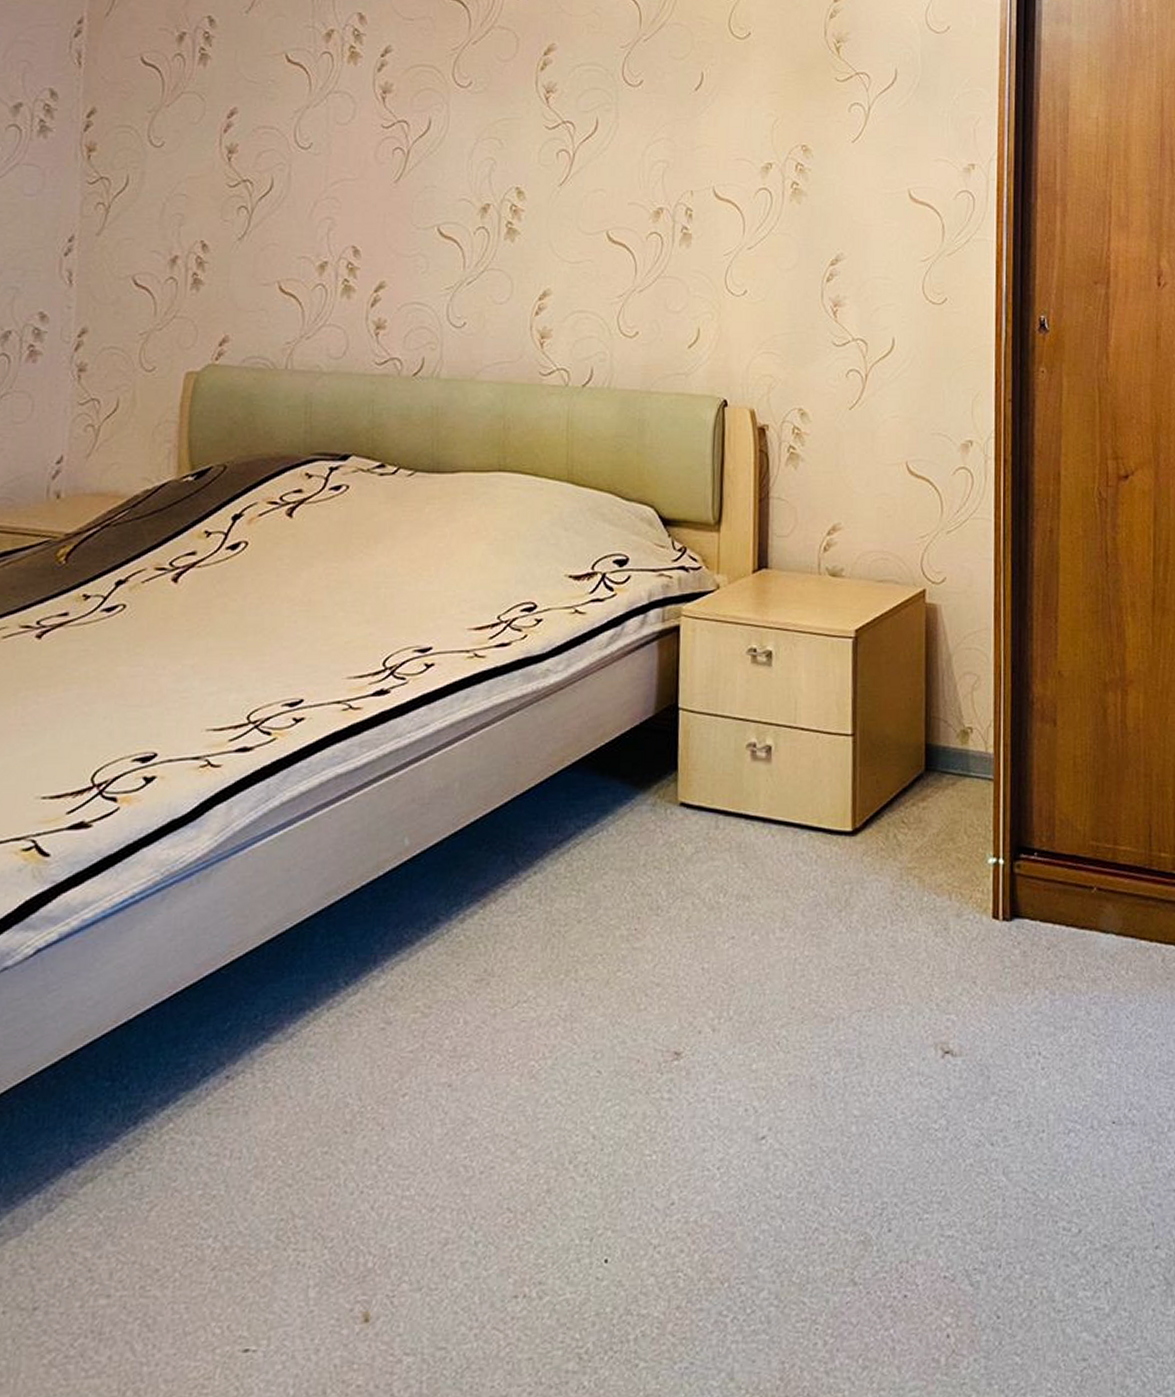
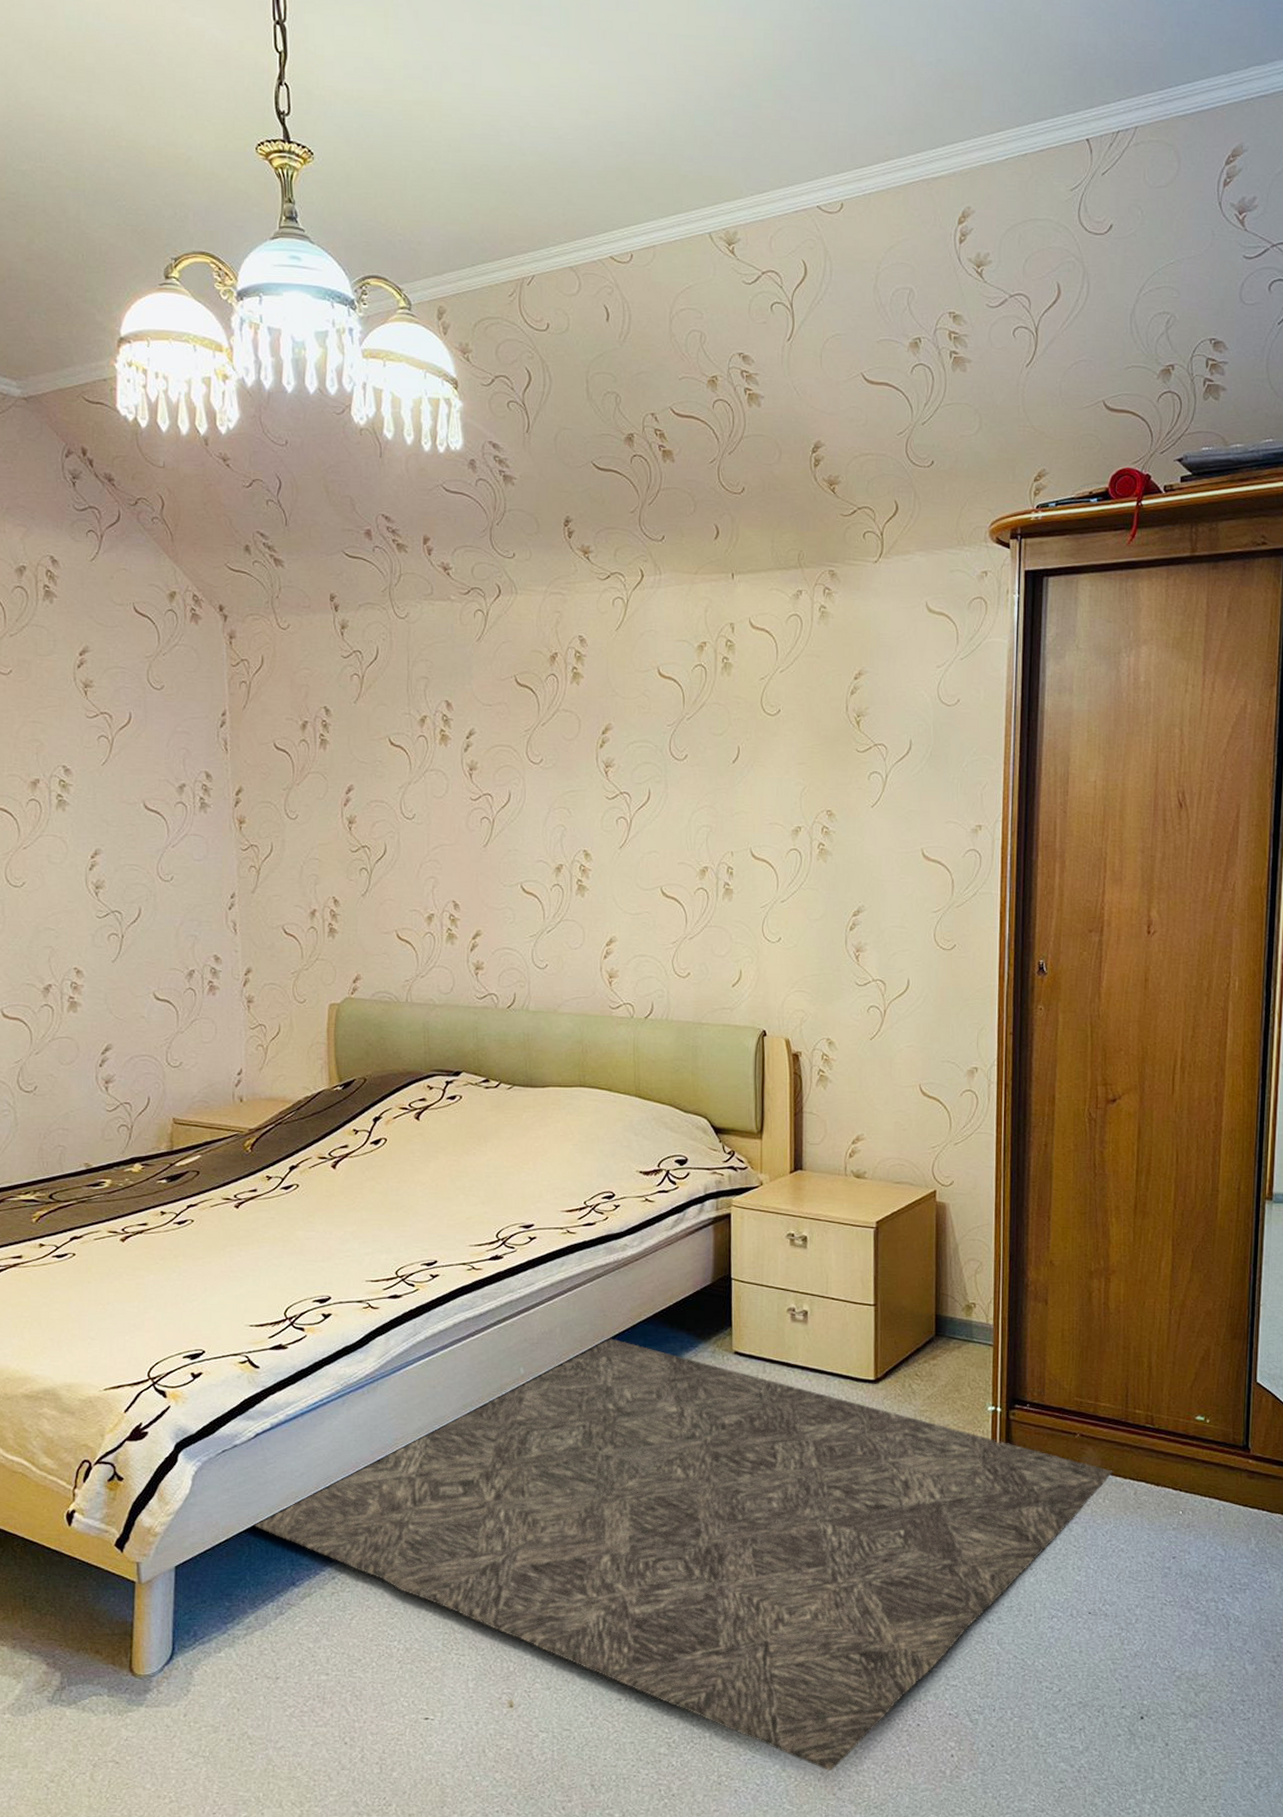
rug: none [19,791,1137,1374] -> present [253,1337,1113,1771]

